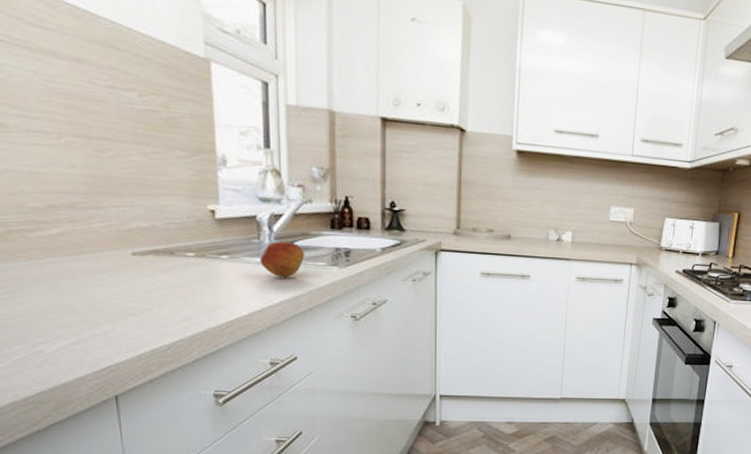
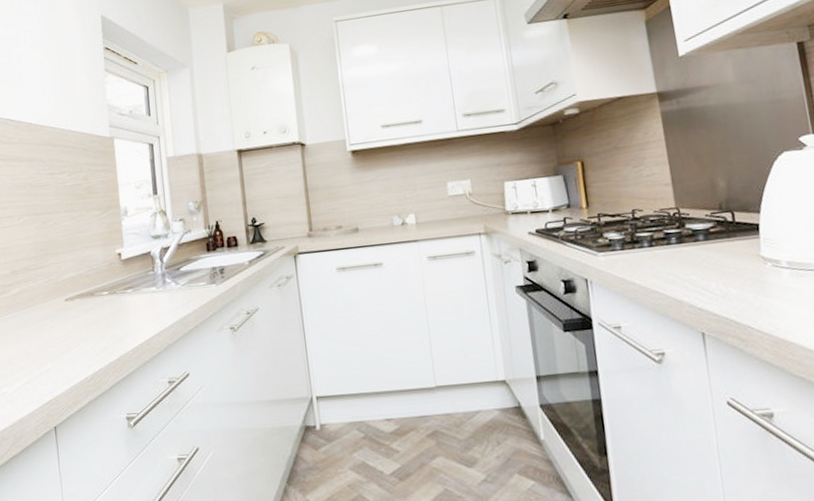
fruit: present [260,241,306,278] -> none [155,269,189,302]

